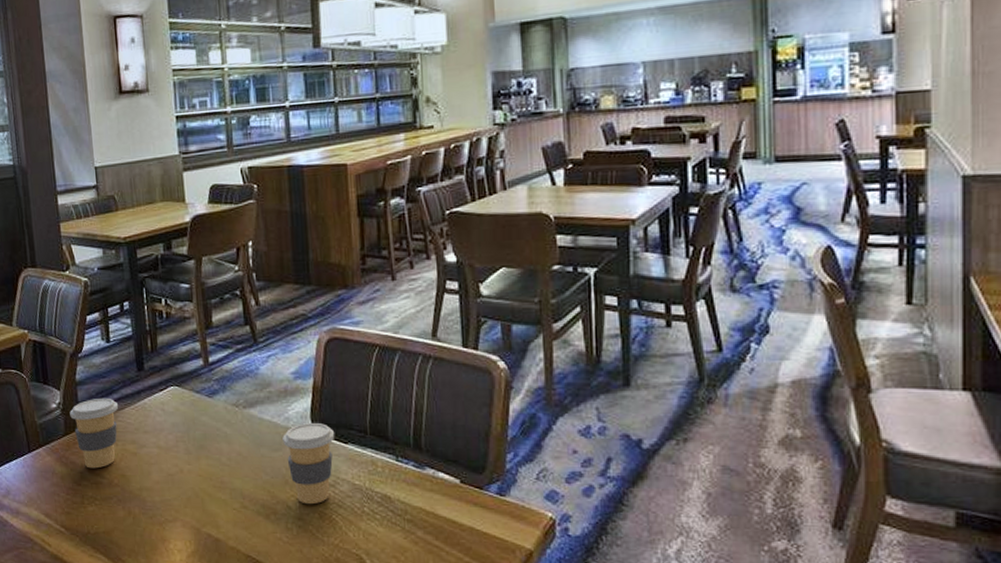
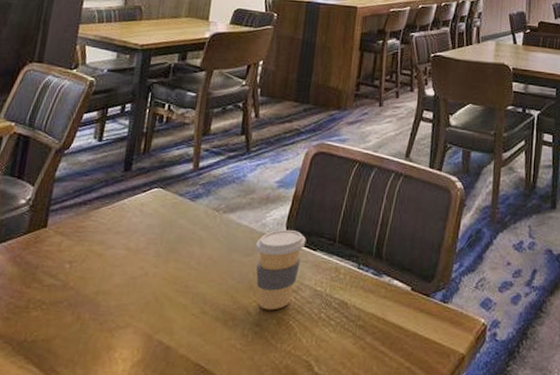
coffee cup: present [69,397,119,469] -> none [38,195,96,270]

